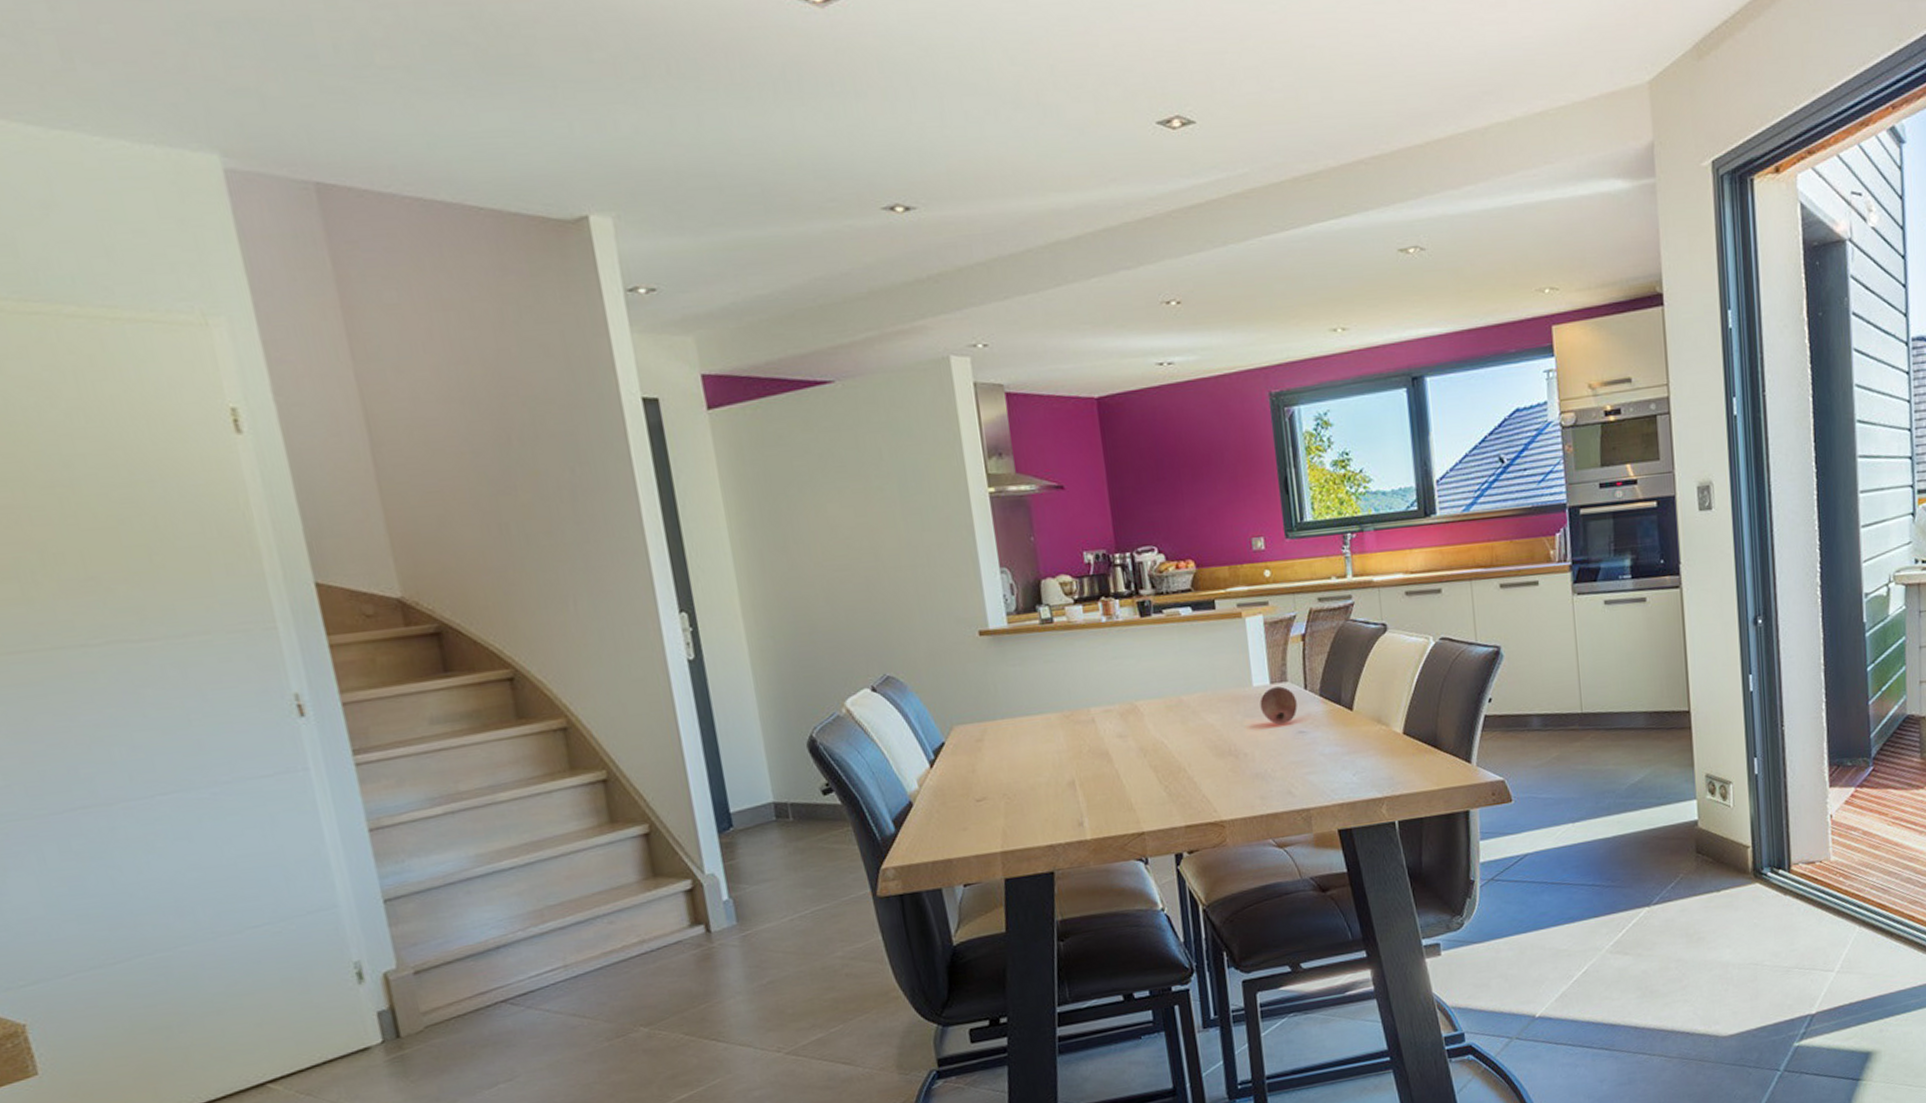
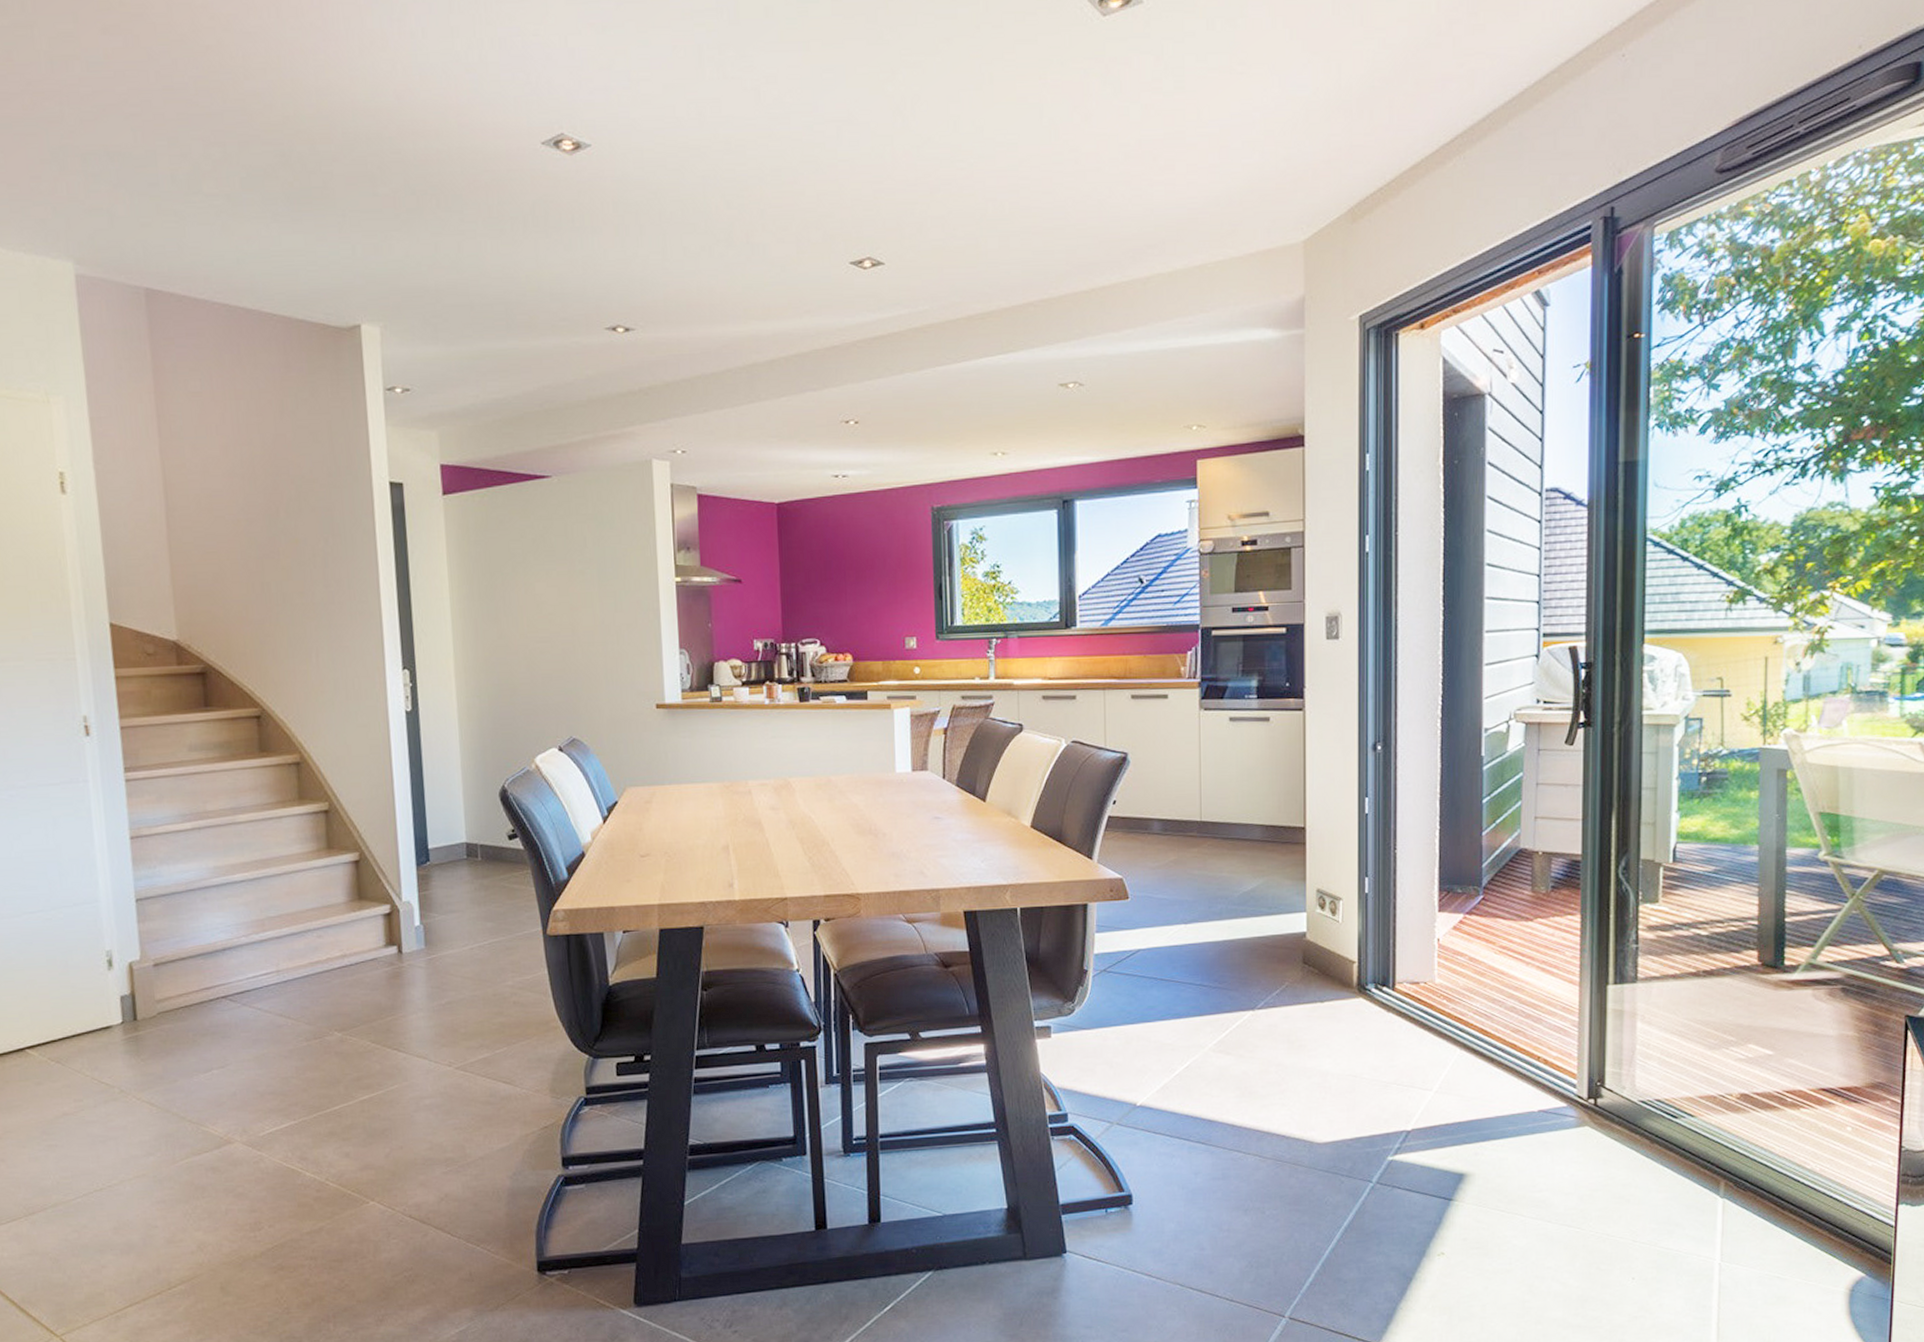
fruit: present [1260,686,1298,725] -> none [901,774,935,809]

